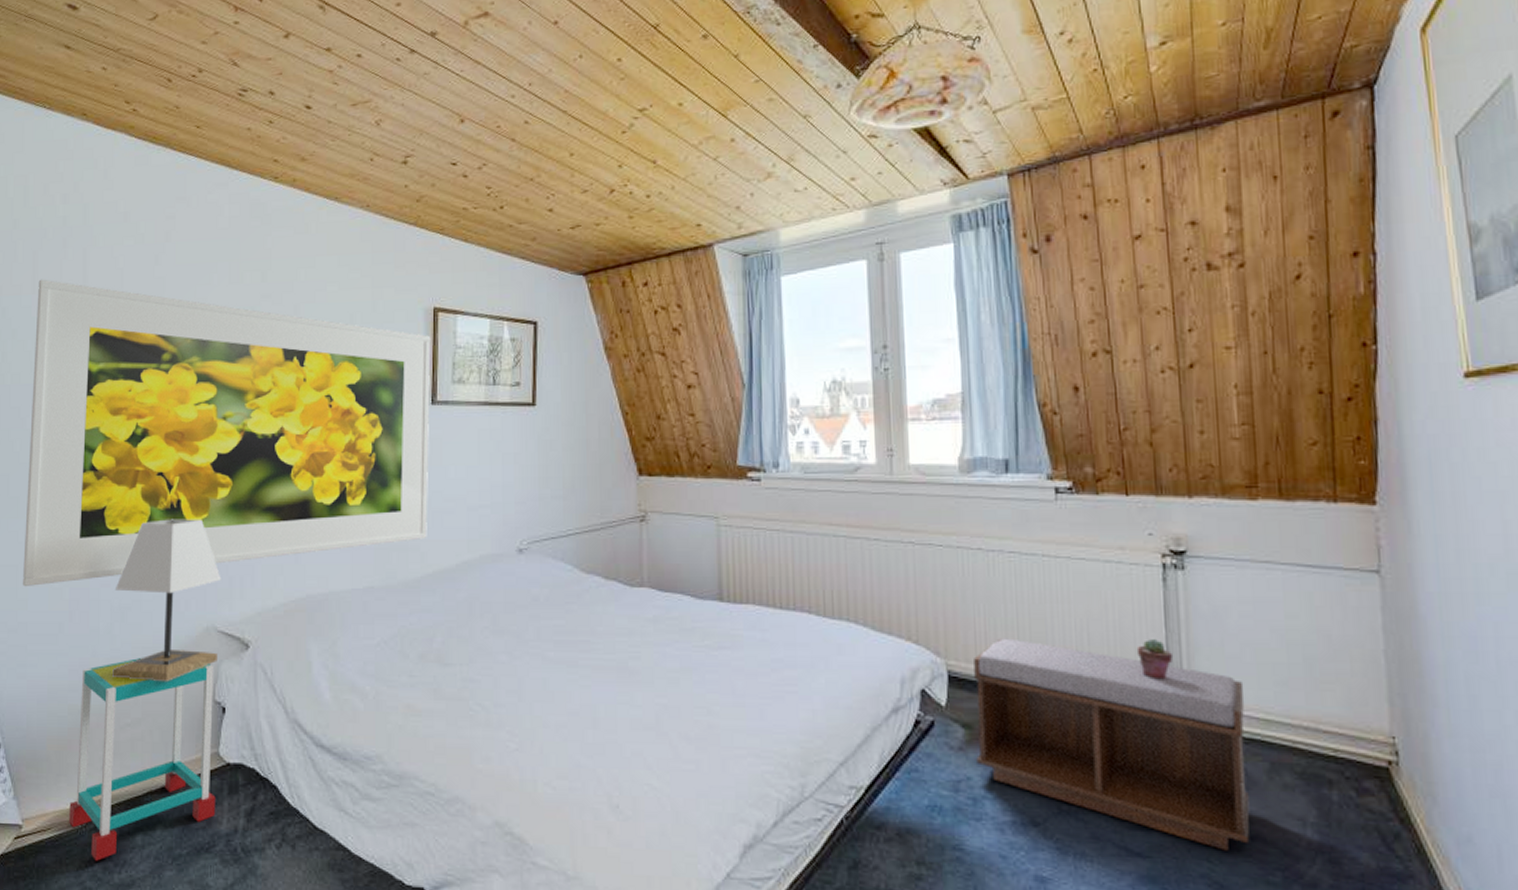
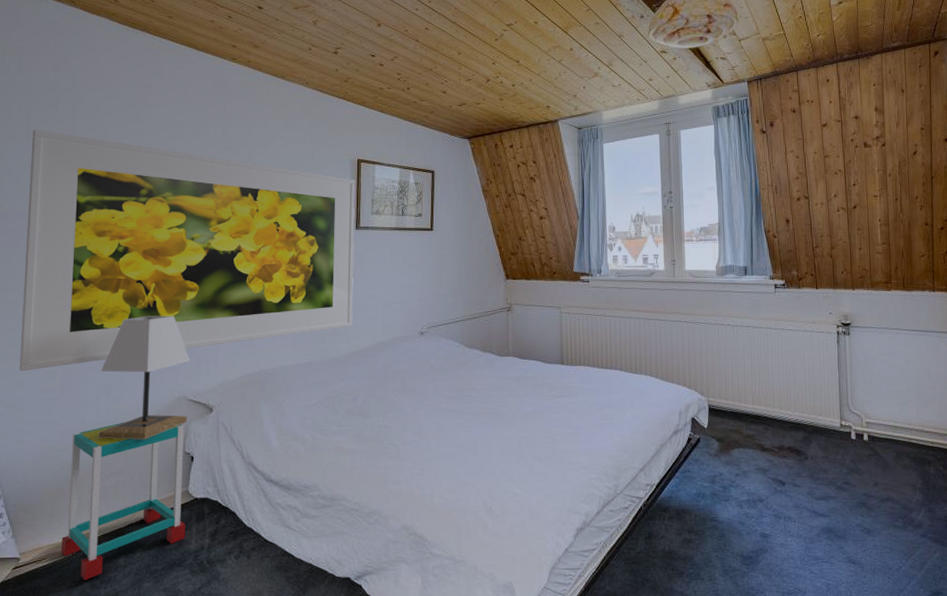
bench: present [974,638,1250,851] -> none [725,382,885,509]
potted succulent: present [1136,639,1174,680] -> none [821,379,843,405]

